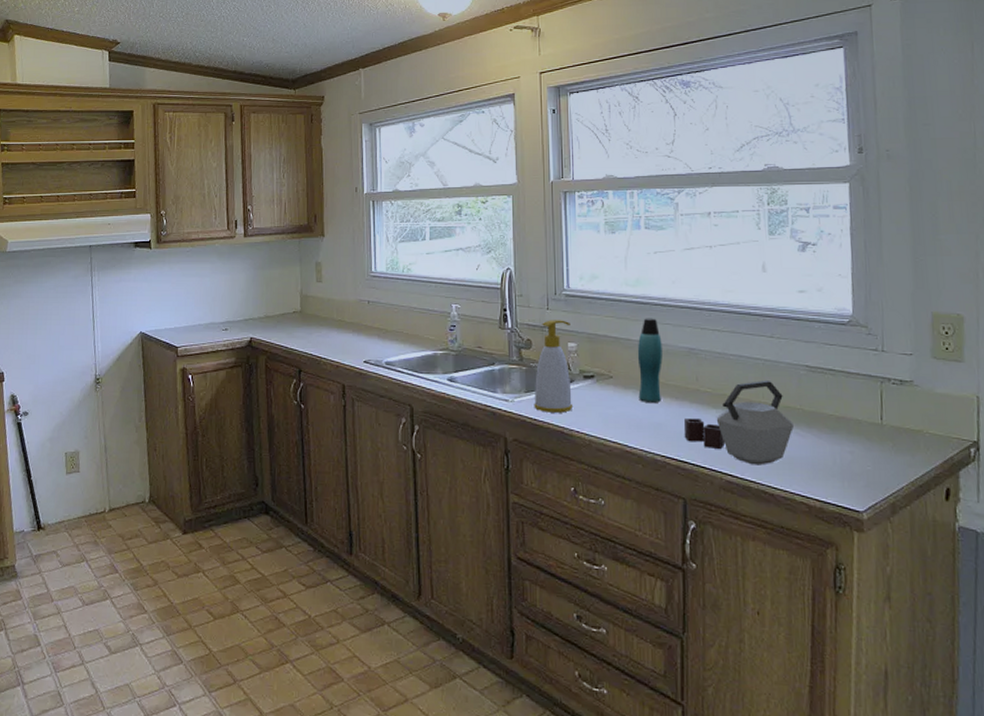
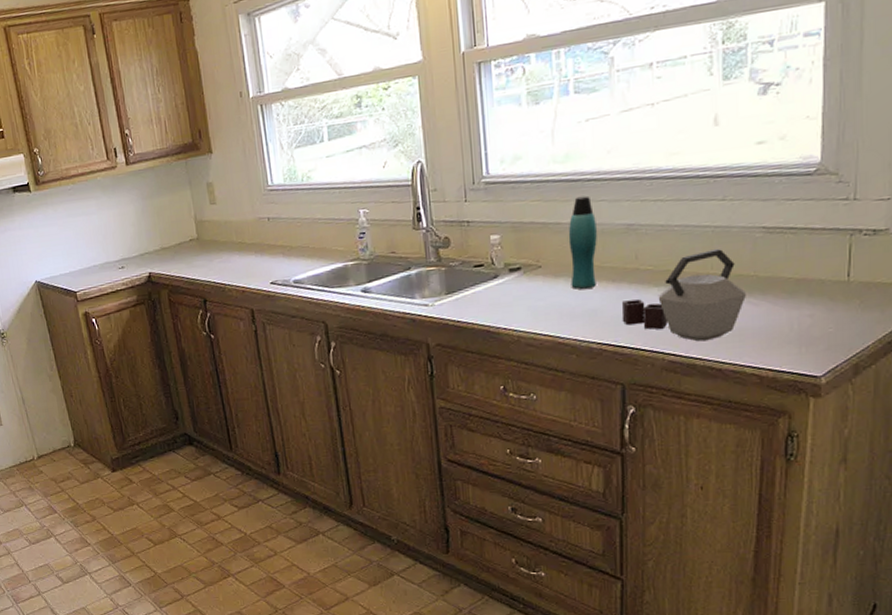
soap bottle: present [534,320,574,413] -> none [456,211,499,313]

